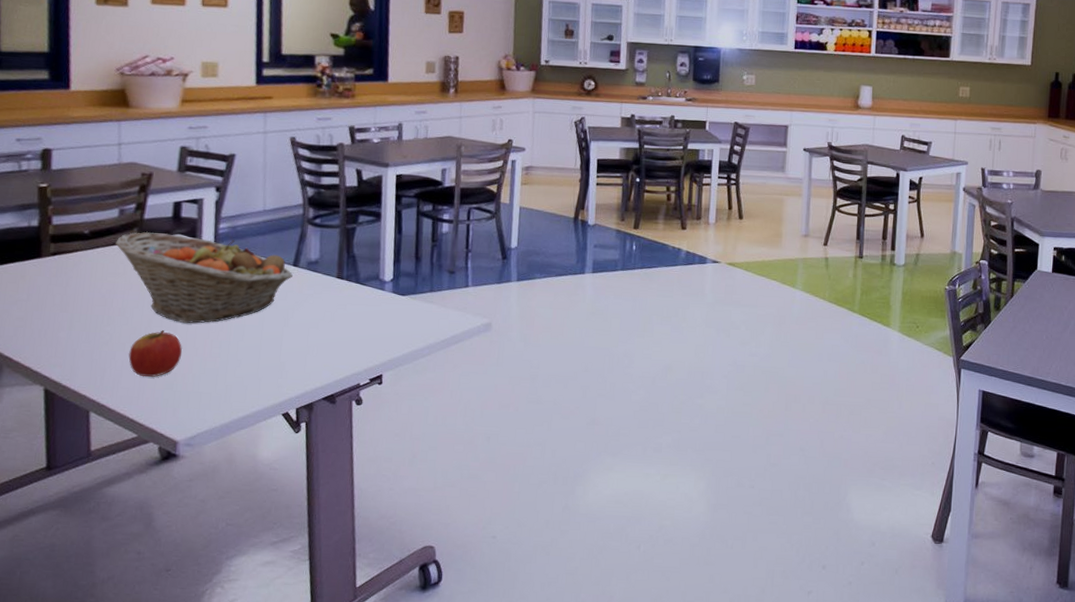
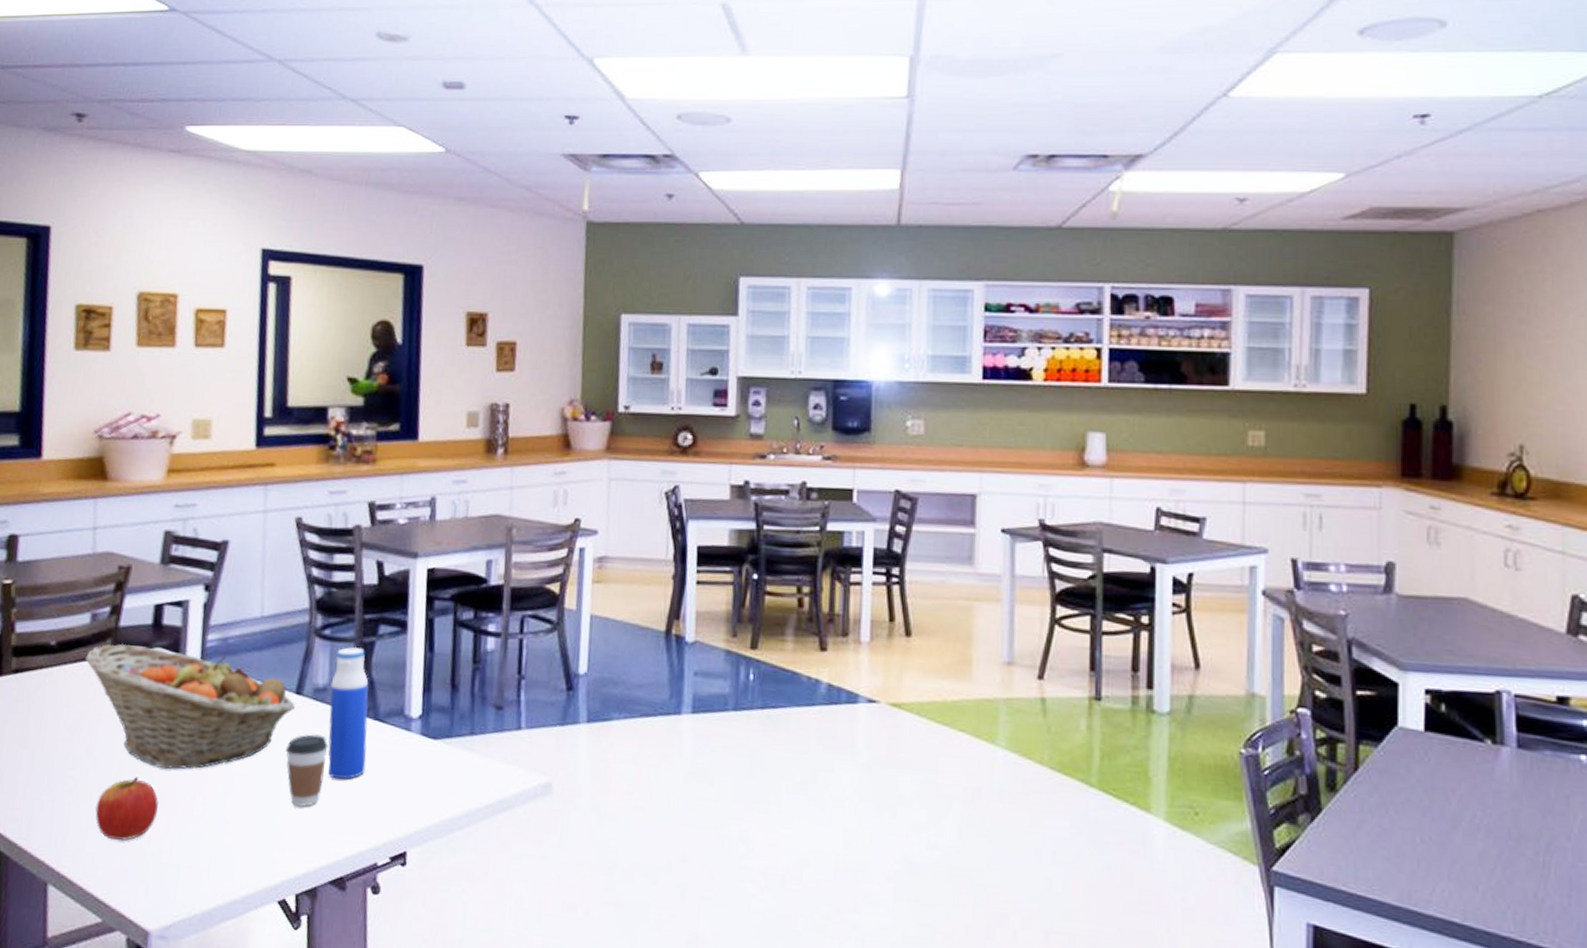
coffee cup: none [286,295,320,347] -> present [286,734,328,807]
water bottle: none [319,231,351,327] -> present [327,646,369,780]

